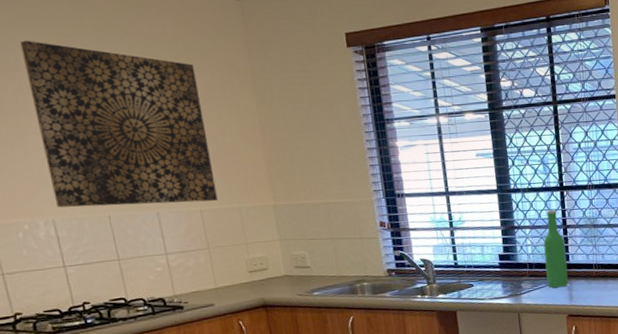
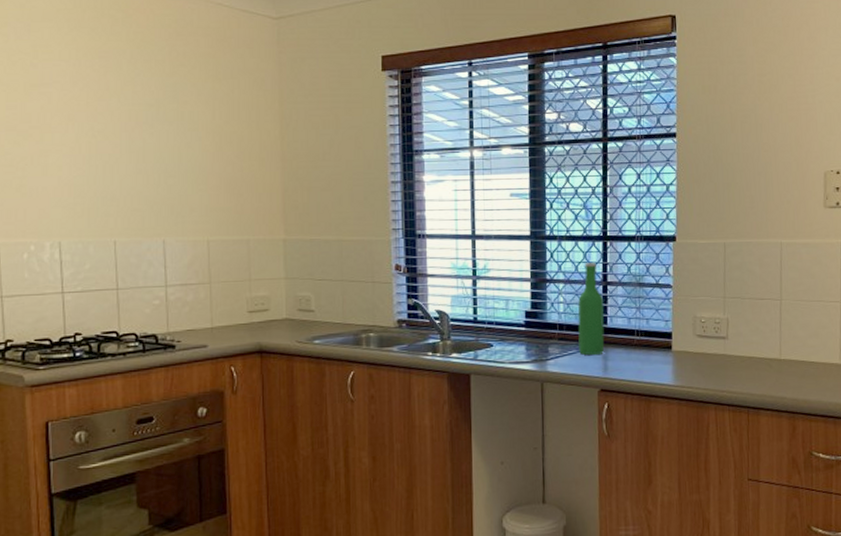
wall art: present [20,40,218,208] -> none [57,55,227,231]

